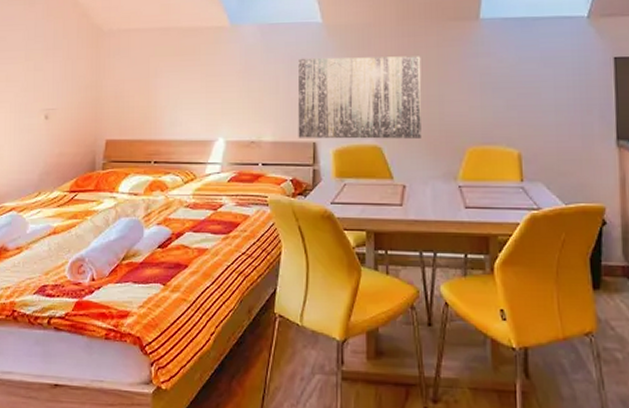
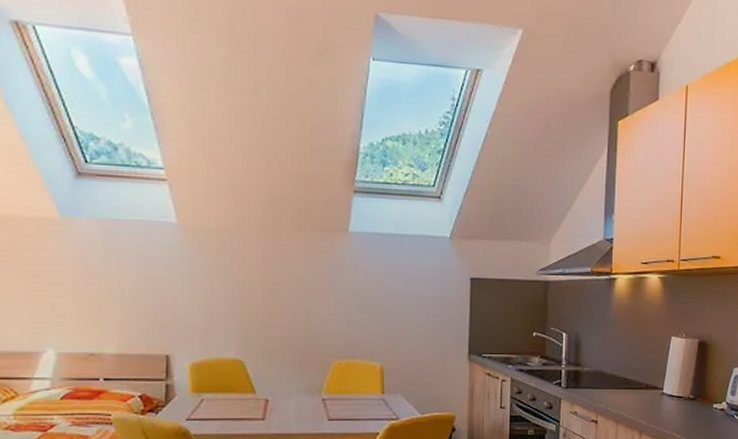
wall art: present [297,56,422,139] -> none [147,261,288,352]

